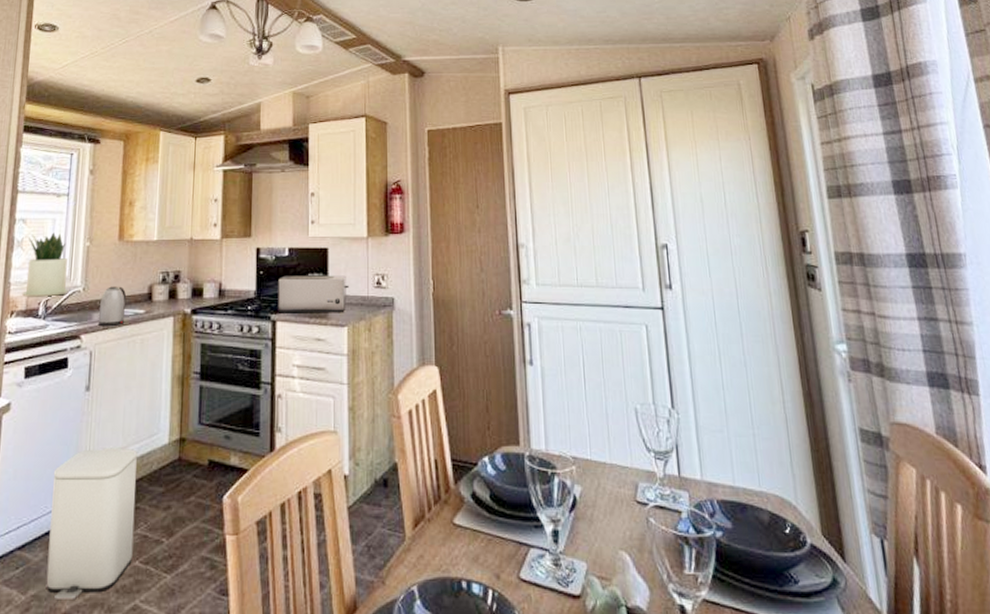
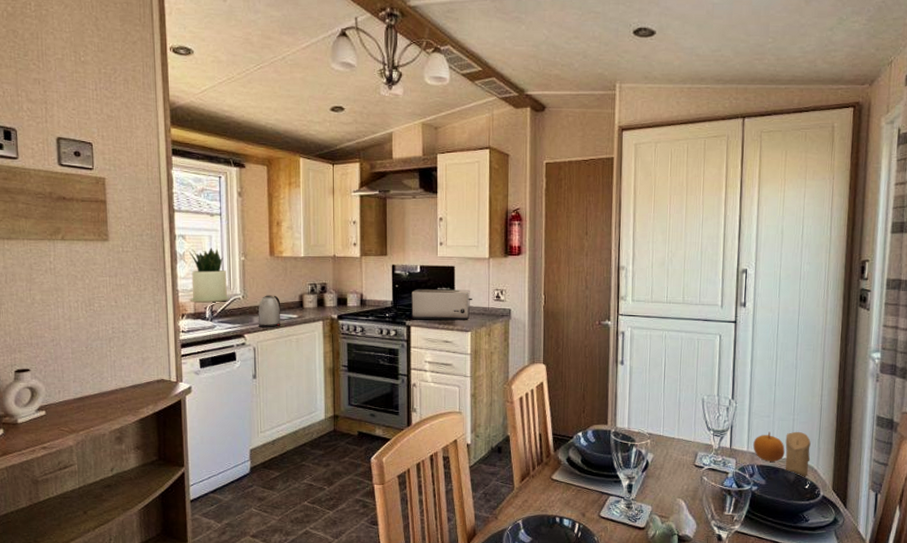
pedal bin: present [46,447,137,601] -> none [233,421,302,527]
fruit: none [707,452,751,495] -> present [753,432,785,462]
candle: none [747,451,786,518] -> present [785,431,811,478]

